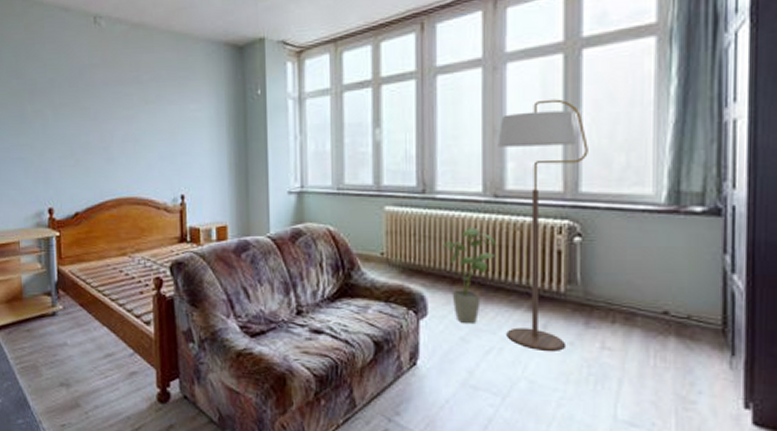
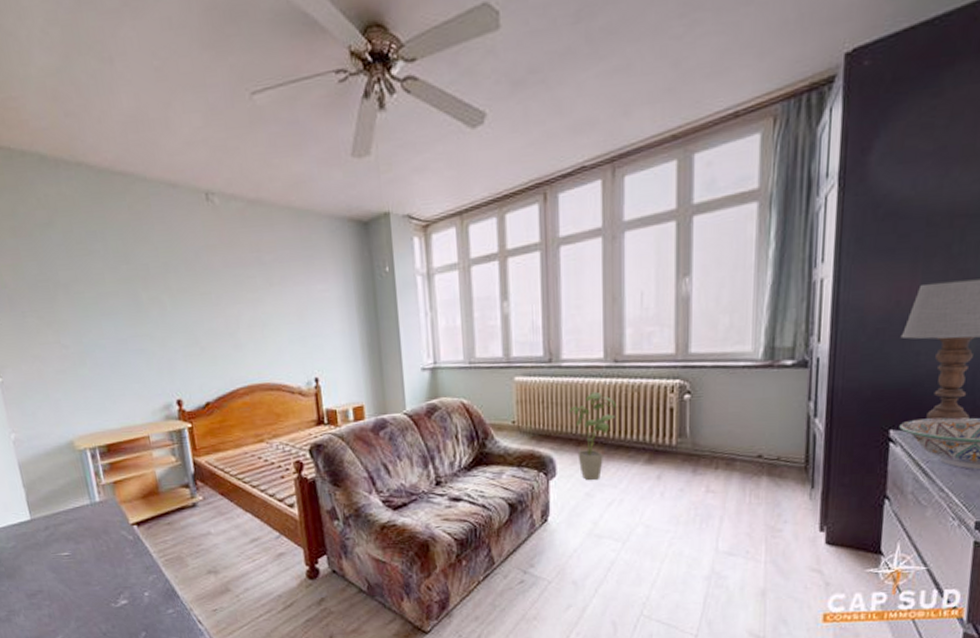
floor lamp: present [497,99,588,351] -> none [617,265,697,498]

